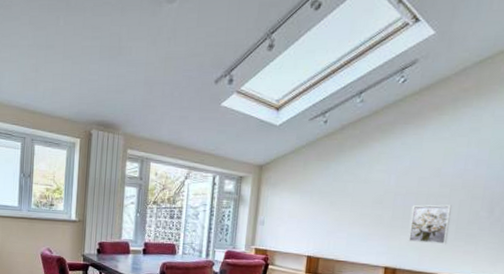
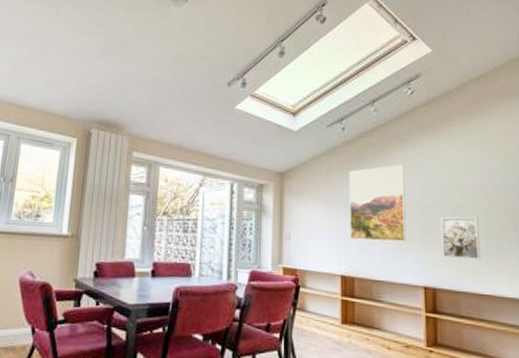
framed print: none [320,155,383,228] -> present [349,164,406,242]

